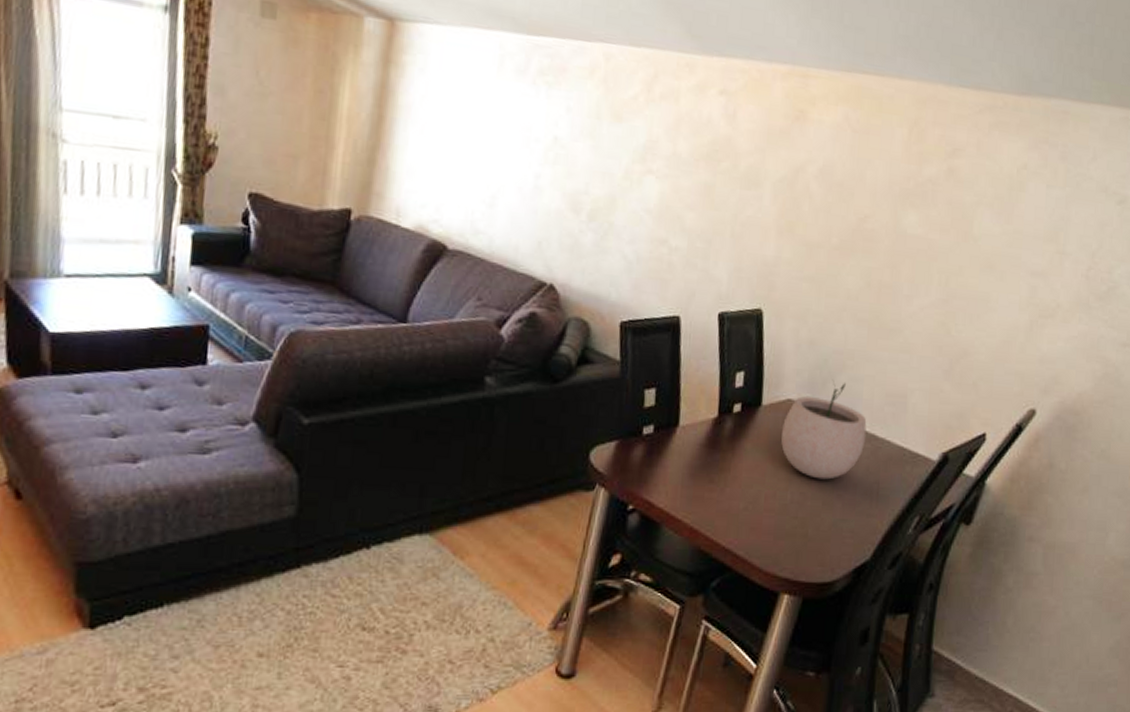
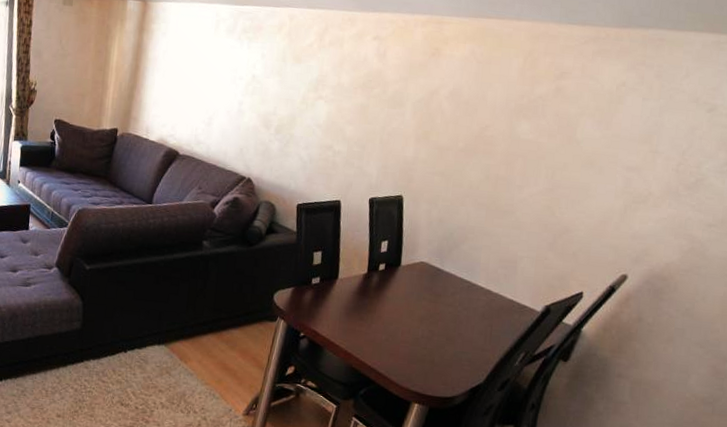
plant pot: present [781,381,867,480] -> none [415,249,484,322]

